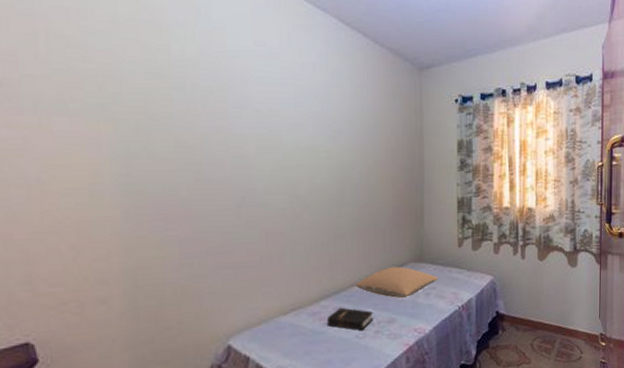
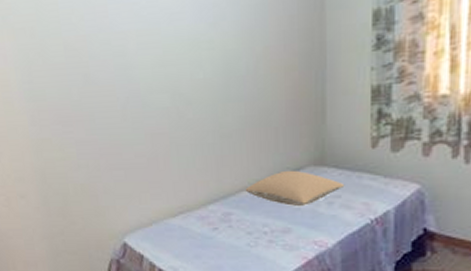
hardback book: present [326,307,373,331] -> none [215,213,266,239]

